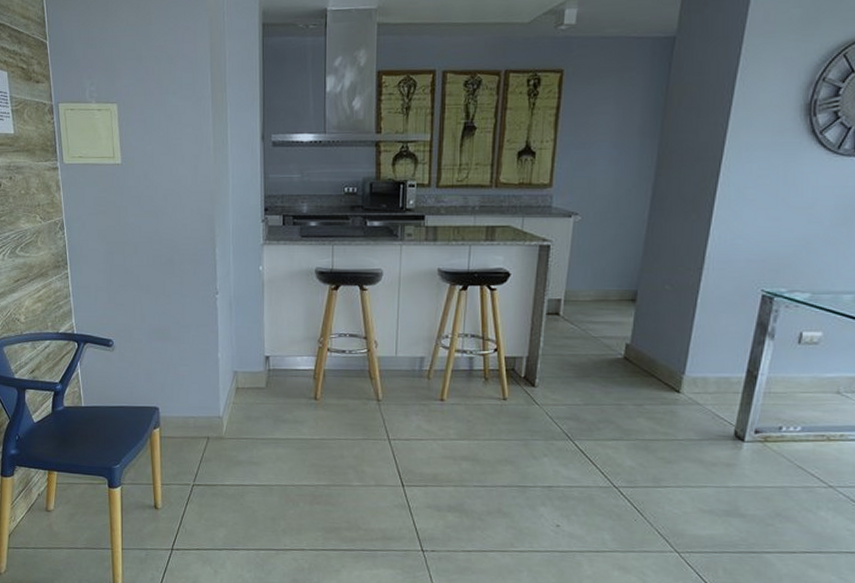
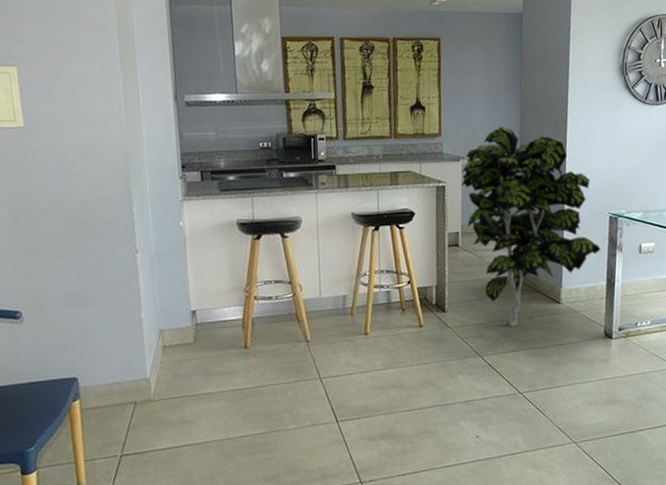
indoor plant: none [571,179,744,413] -> present [461,127,601,327]

